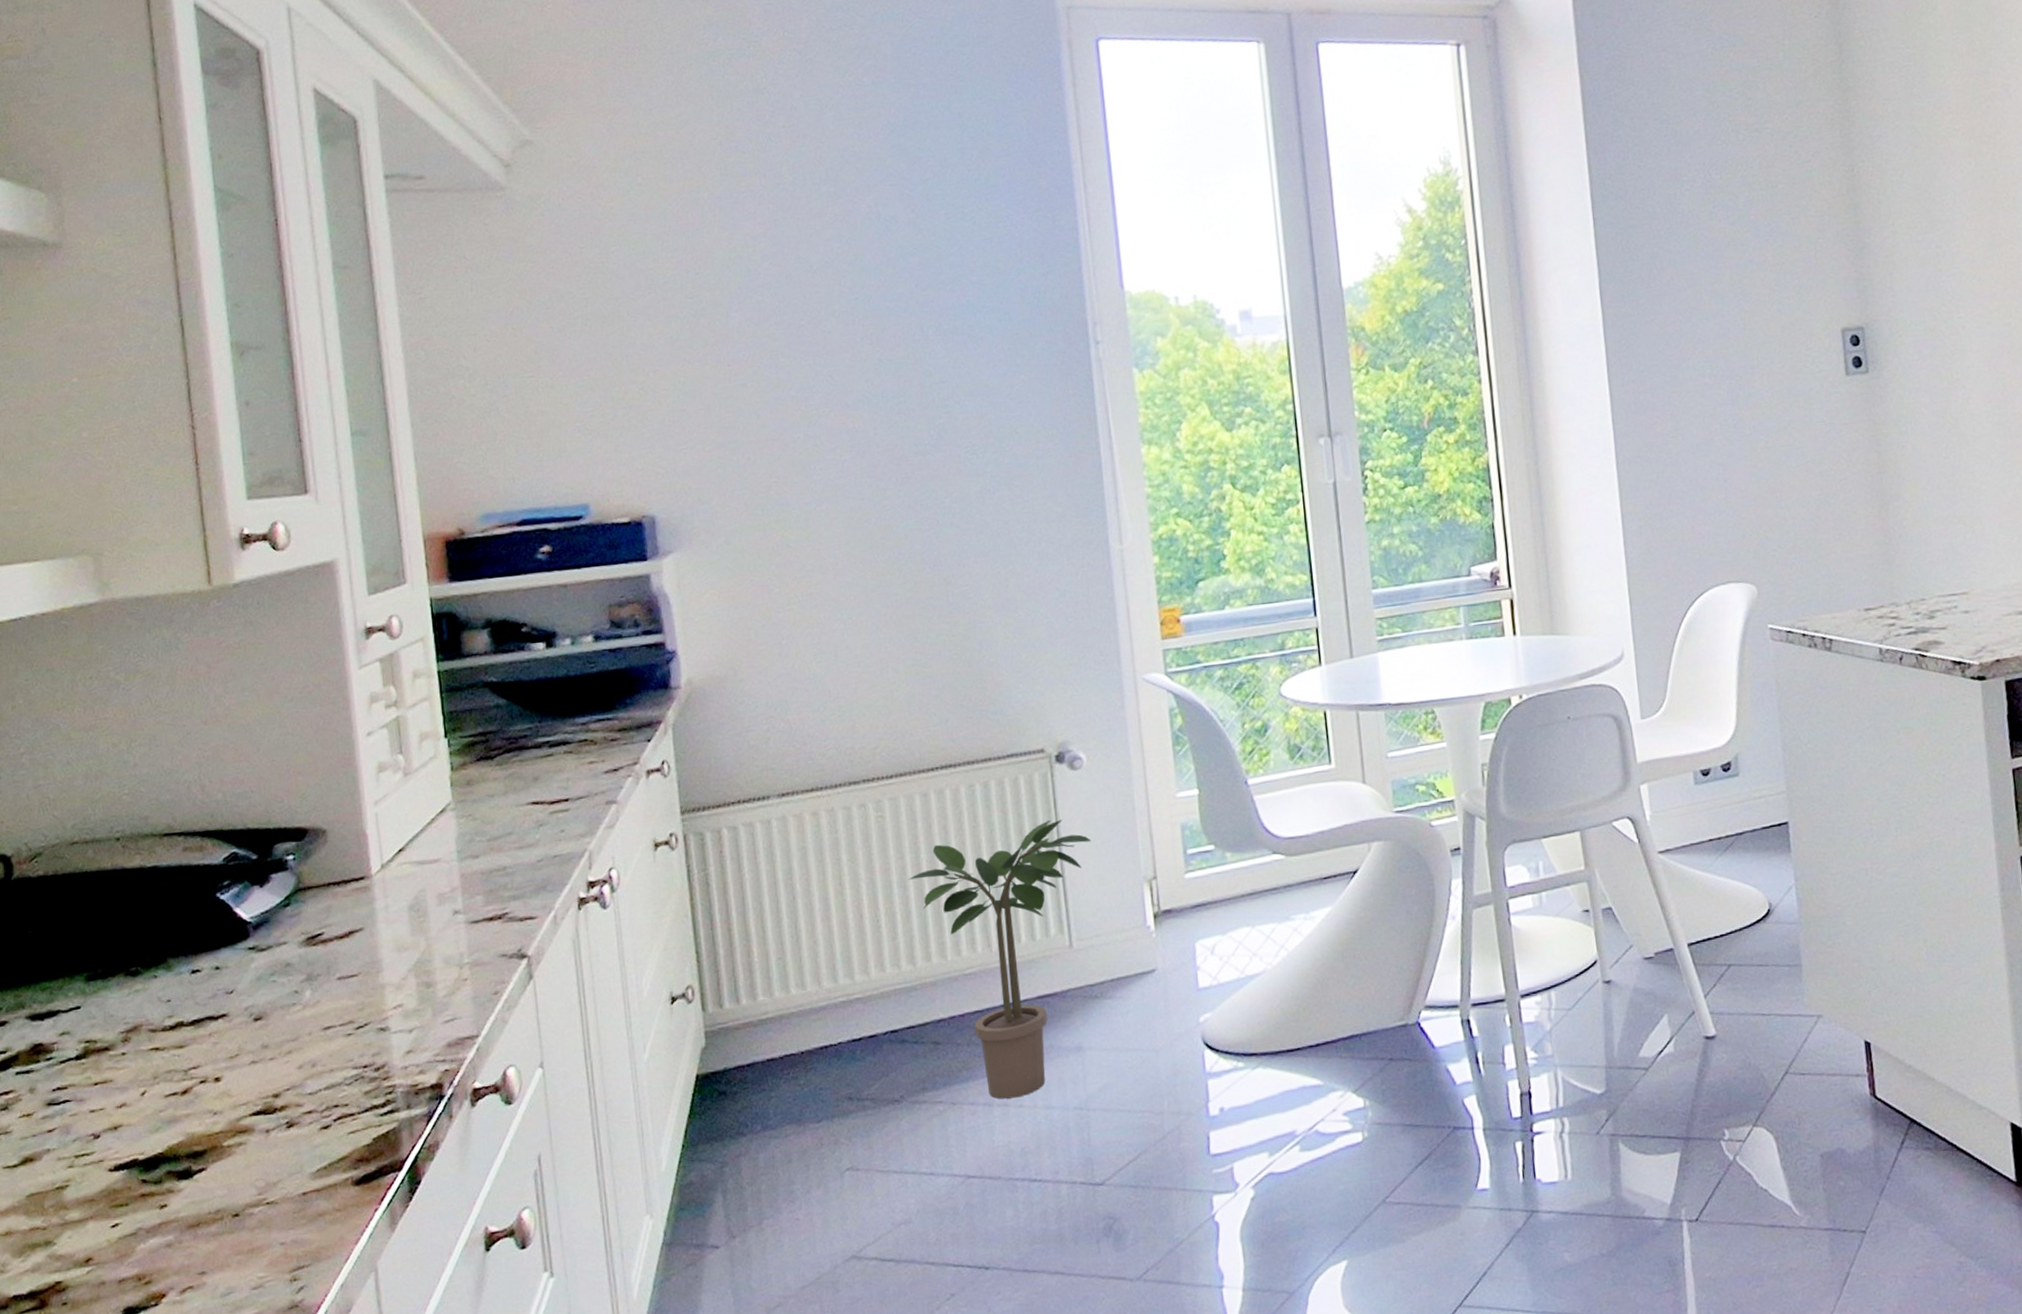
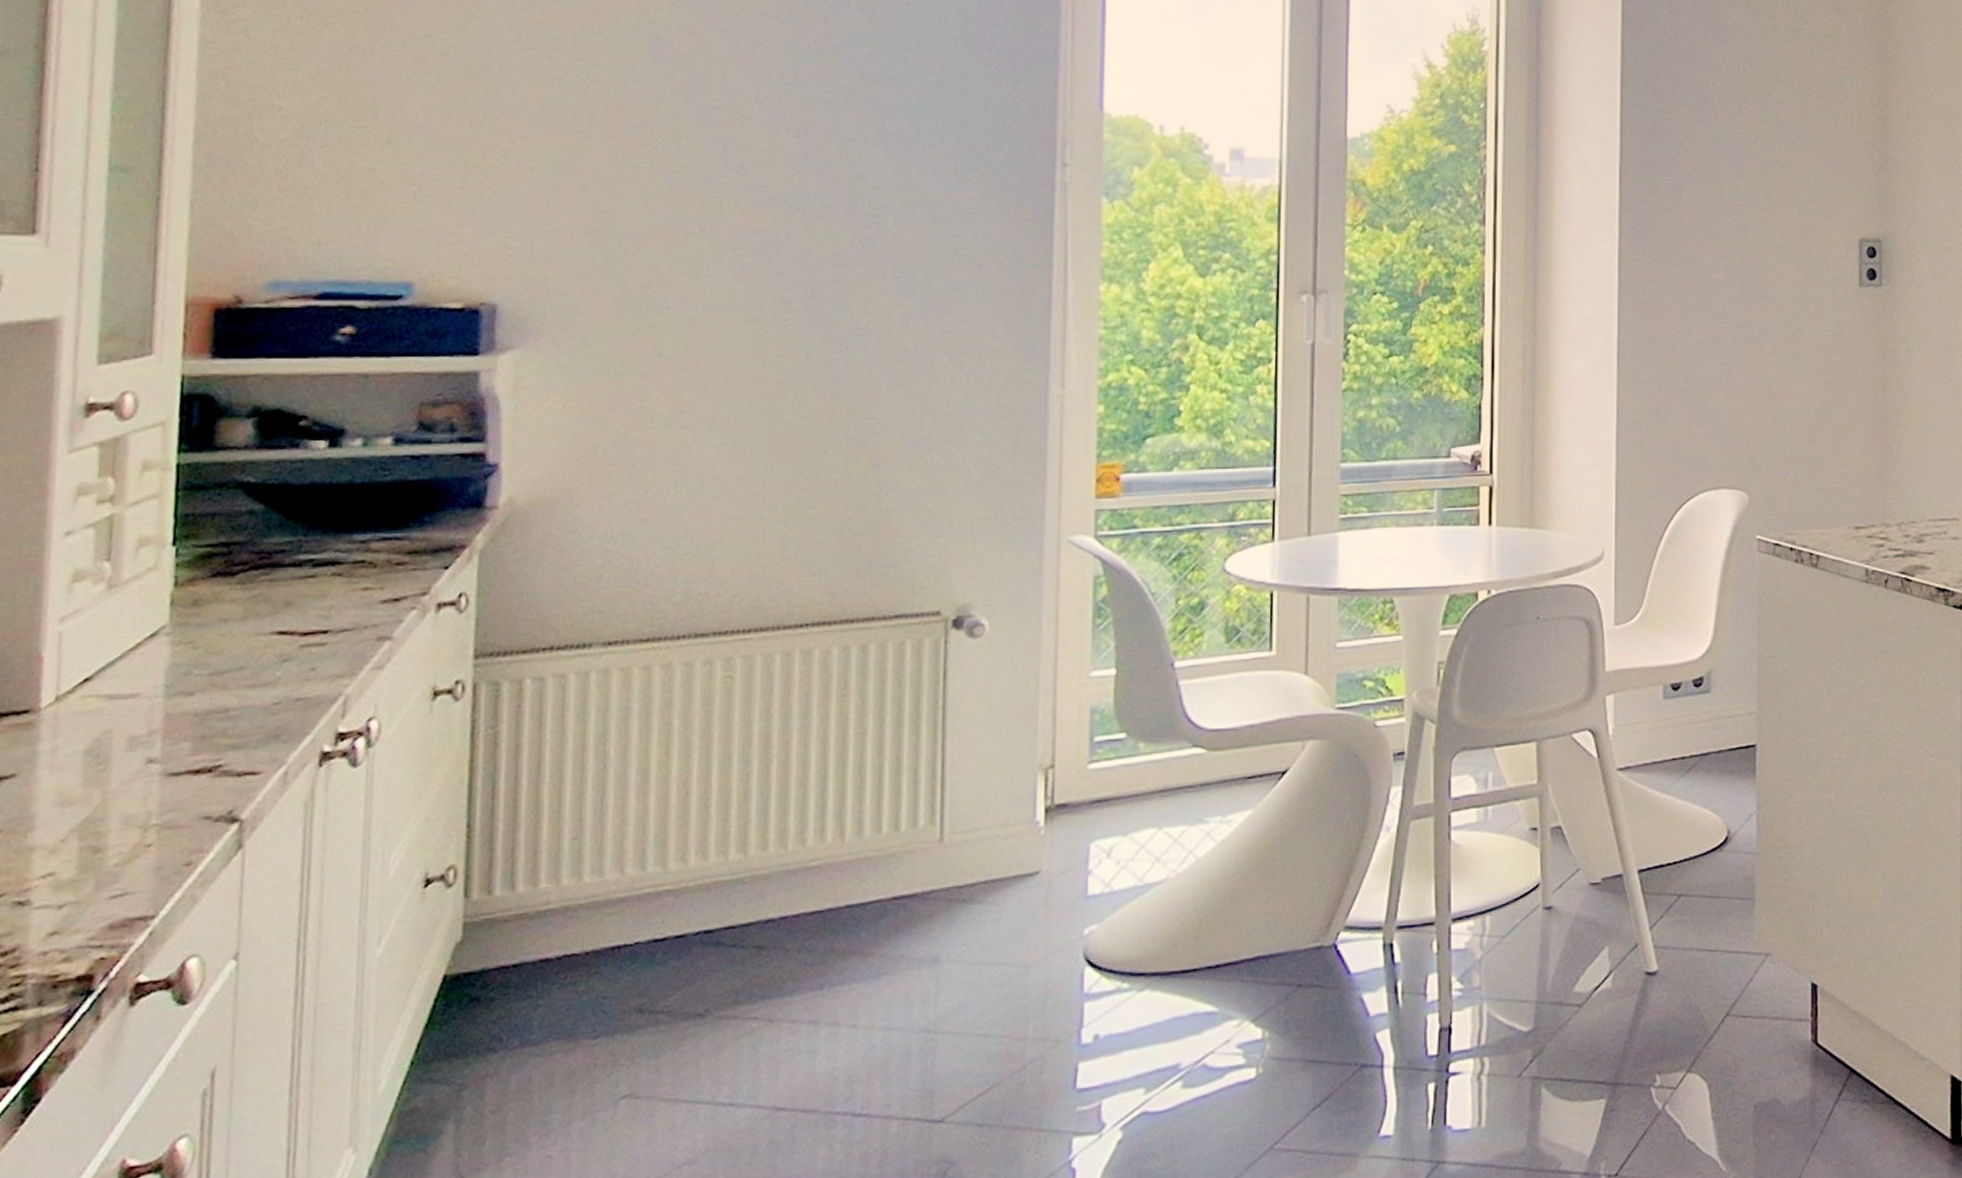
potted plant: present [909,819,1092,1099] -> none [753,692,983,1017]

